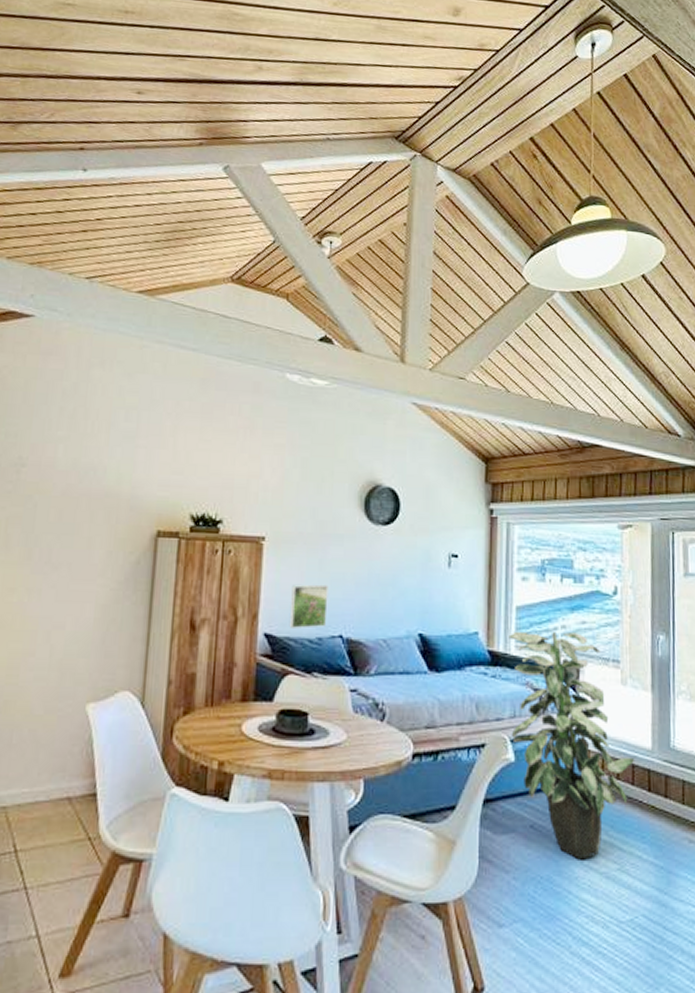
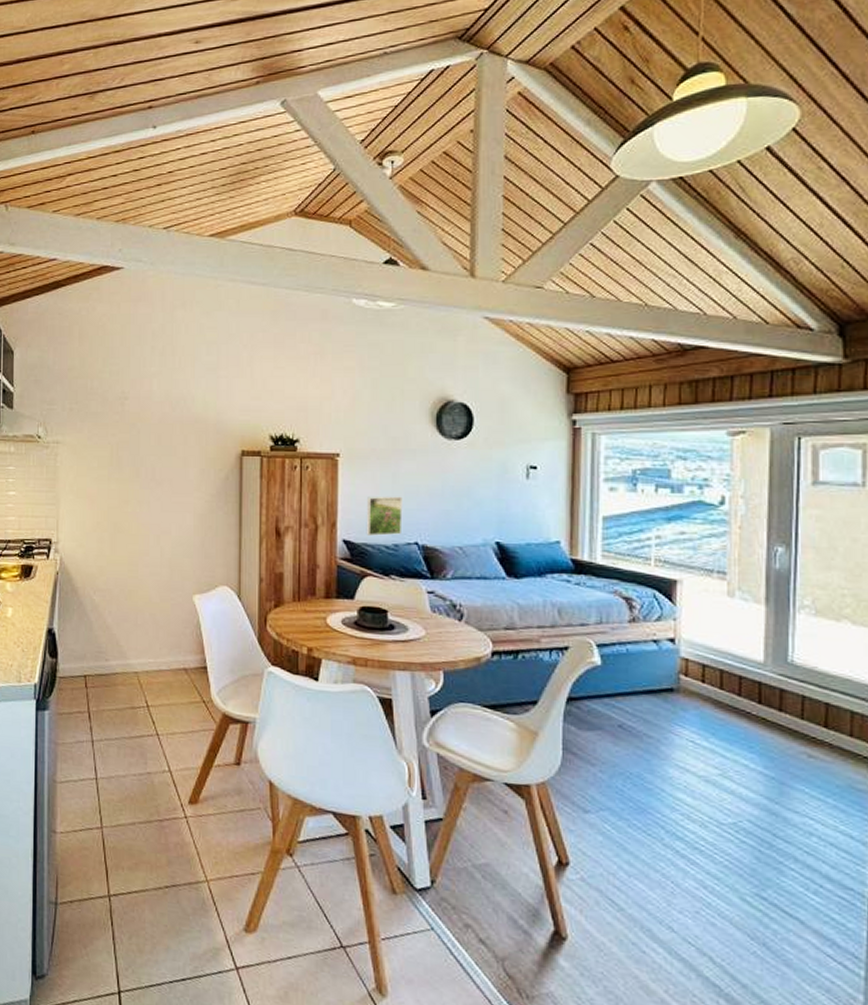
indoor plant: present [509,630,635,860] -> none [594,541,743,762]

